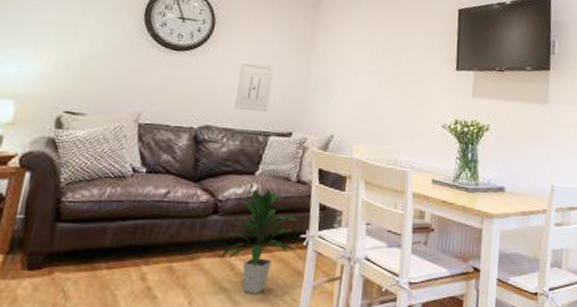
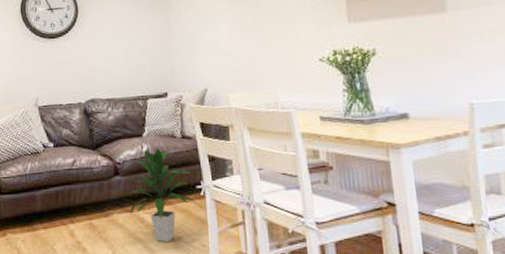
wall art: present [234,60,274,113] -> none [108,33,141,81]

